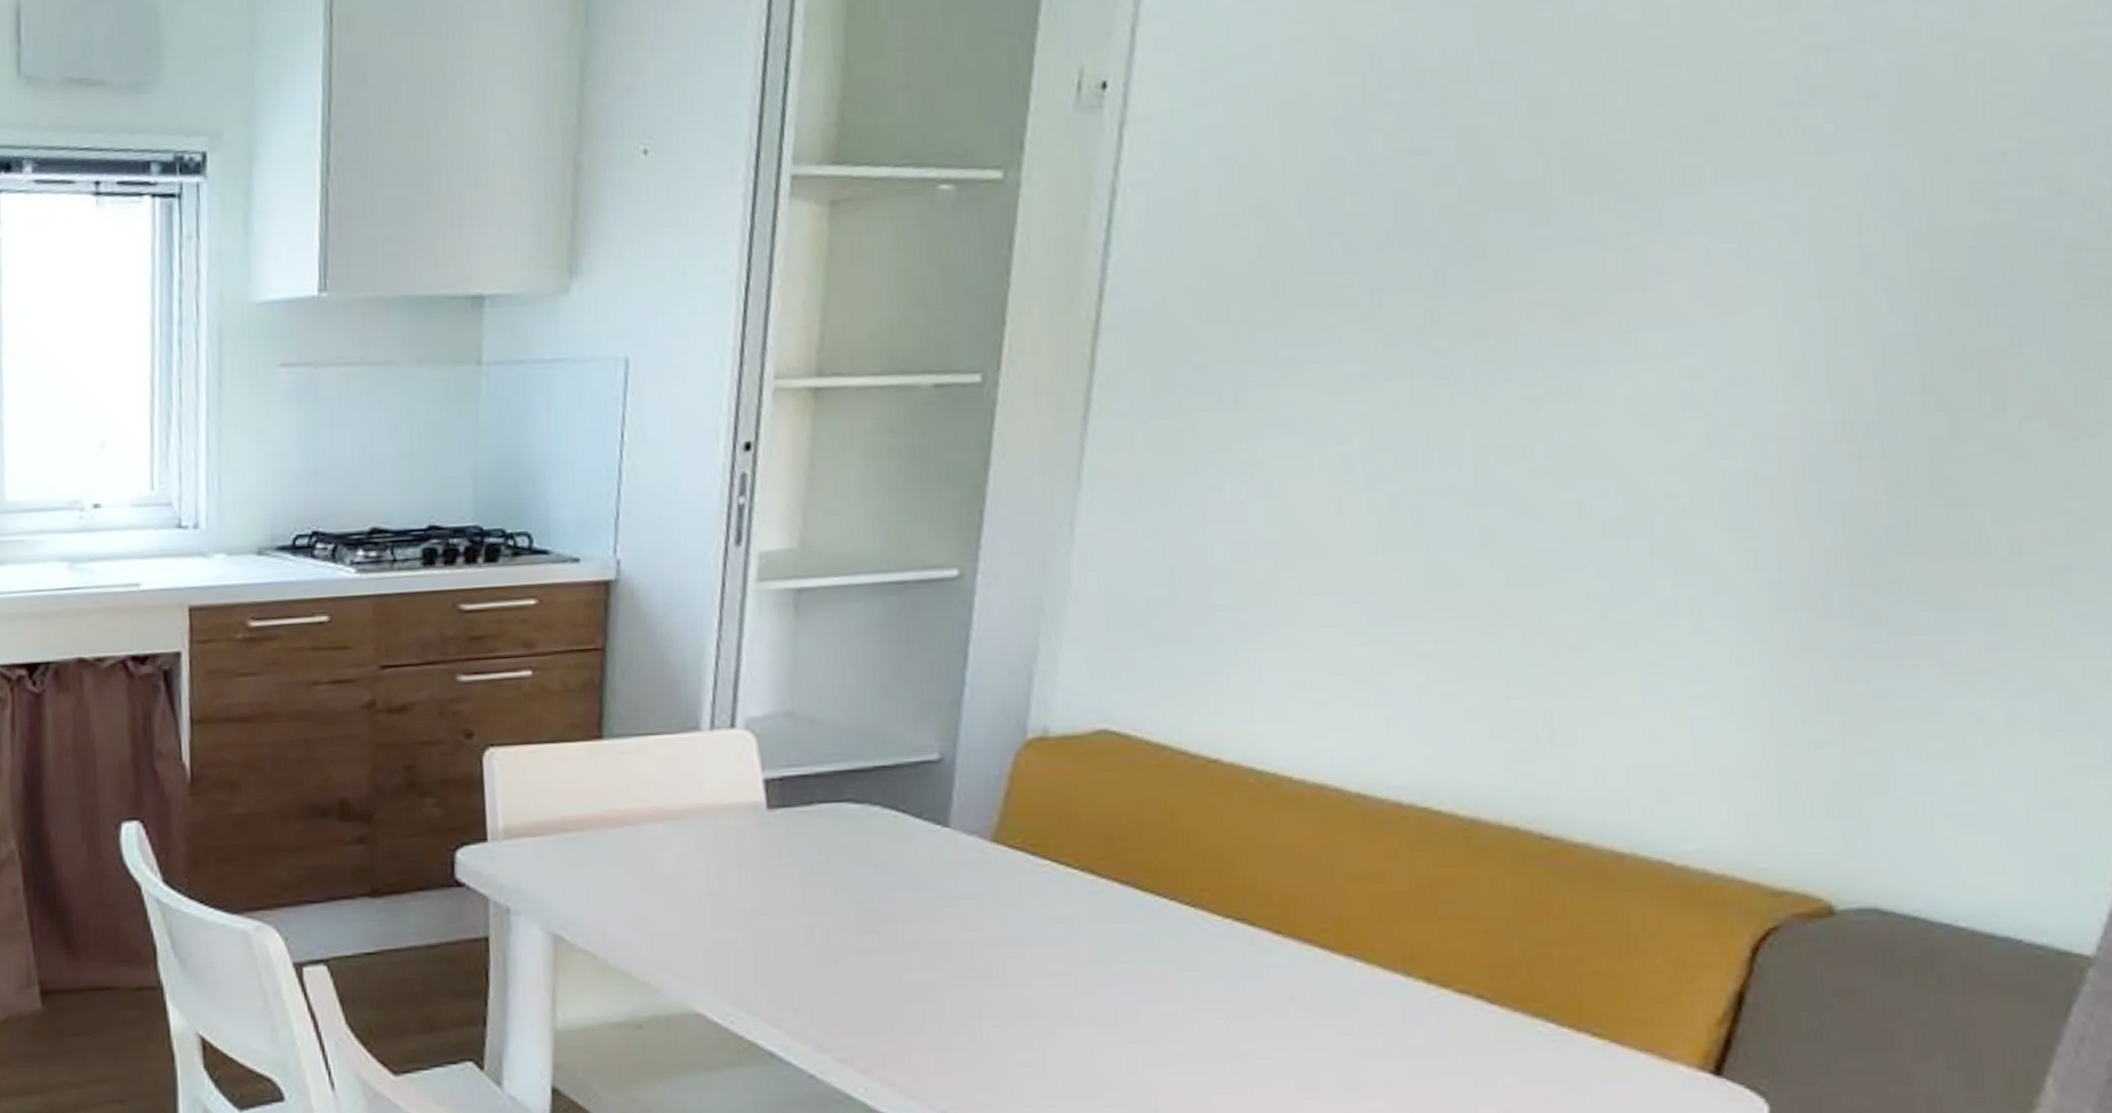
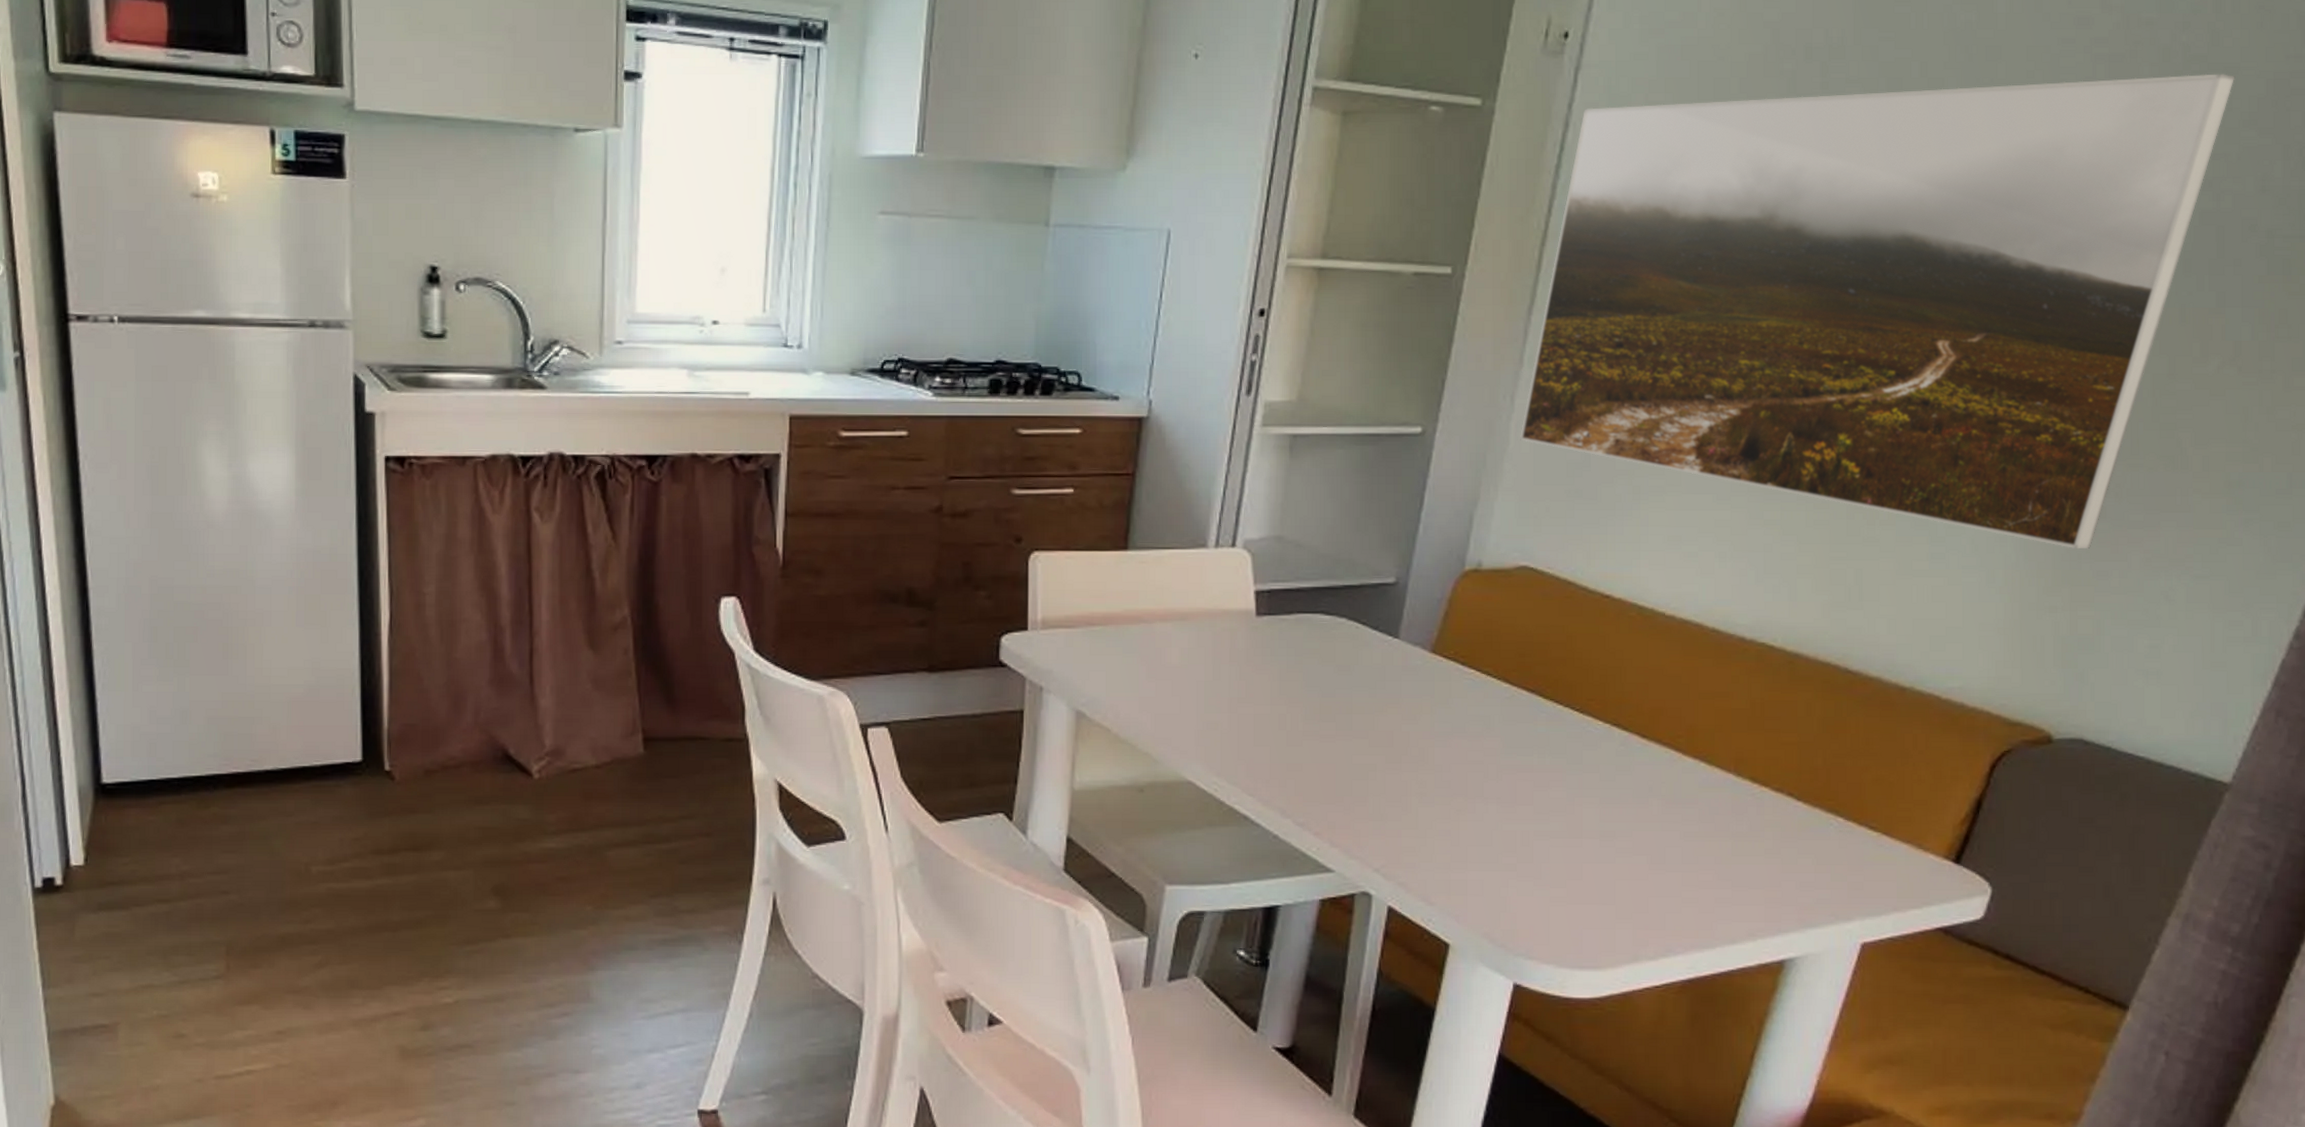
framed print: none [1085,52,2006,666] -> present [1520,74,2235,549]

